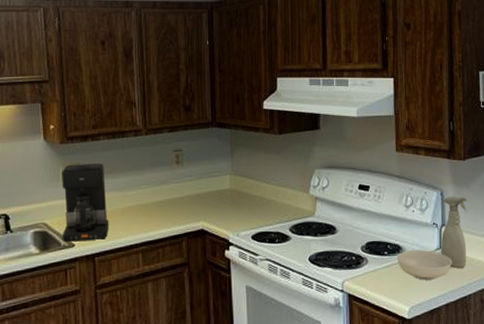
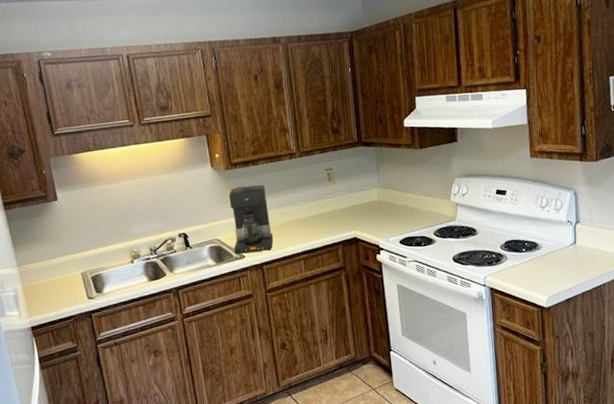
bowl: present [396,250,452,280] -> none [533,245,587,273]
spray bottle: present [440,196,468,268] -> none [575,195,601,260]

